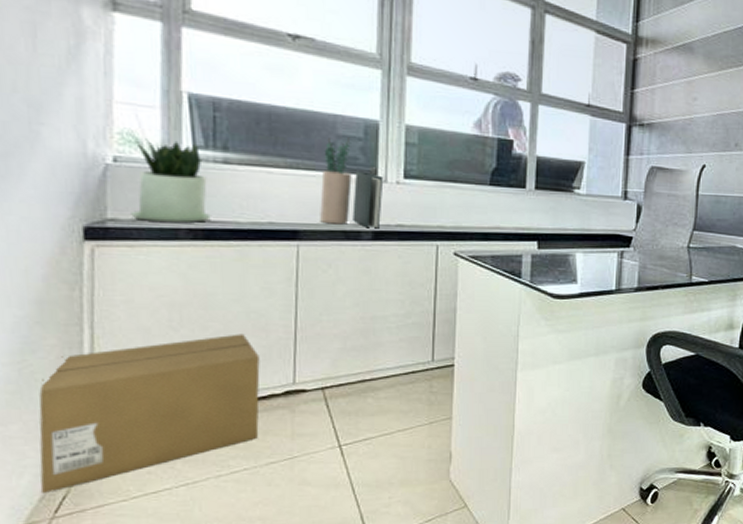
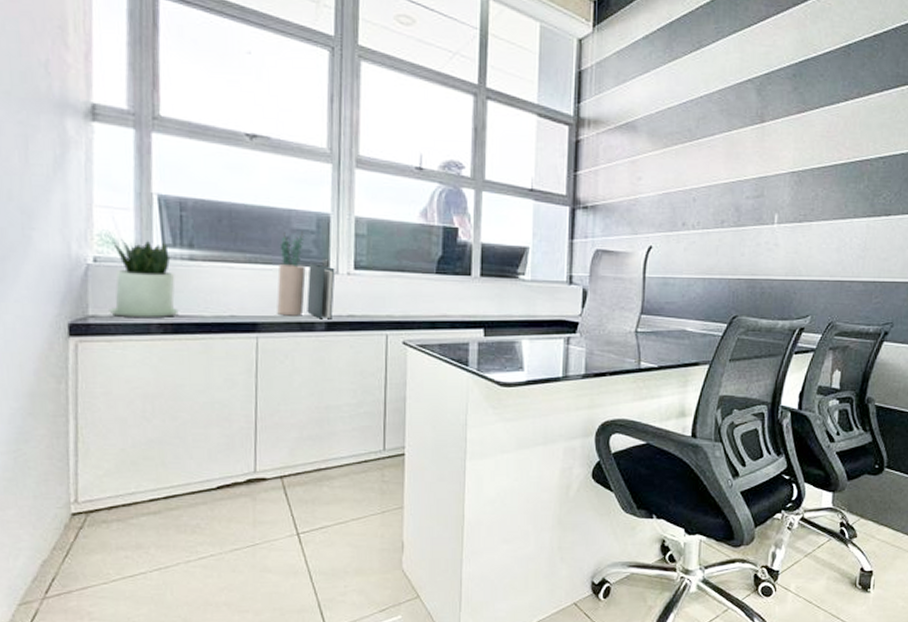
box: present [39,334,260,494] -> none [31,424,224,576]

